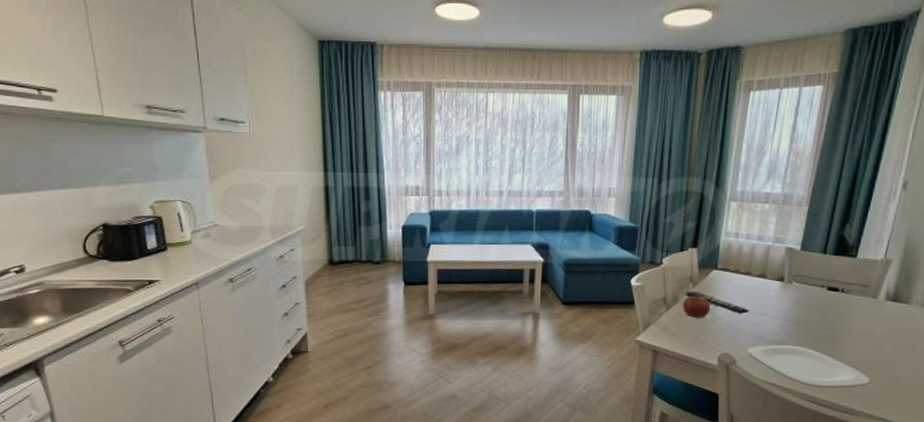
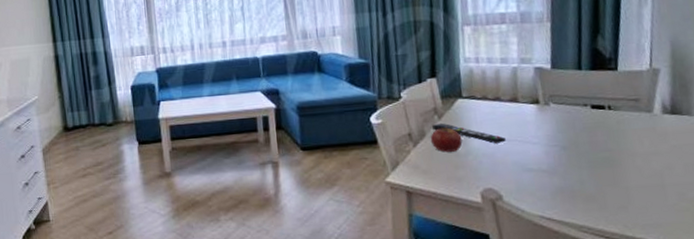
plate: present [746,345,872,388] -> none [511,173,668,219]

